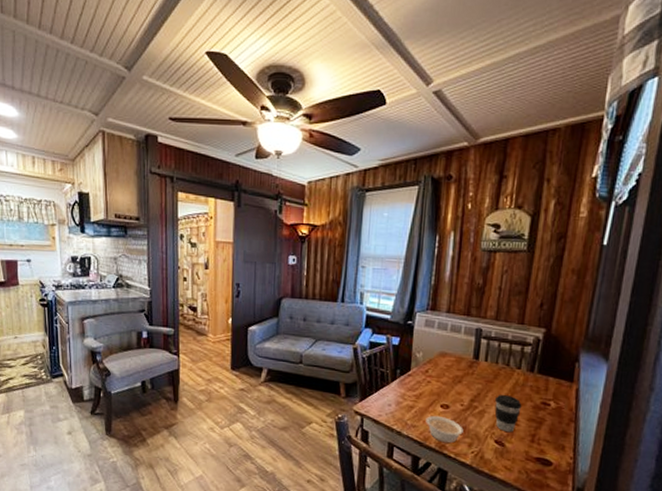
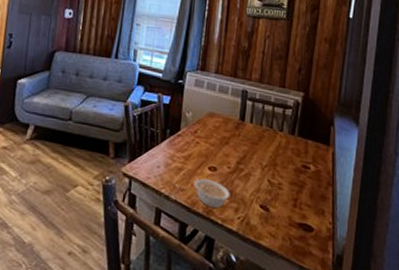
coffee cup: present [494,394,522,432] -> none [259,156,285,196]

